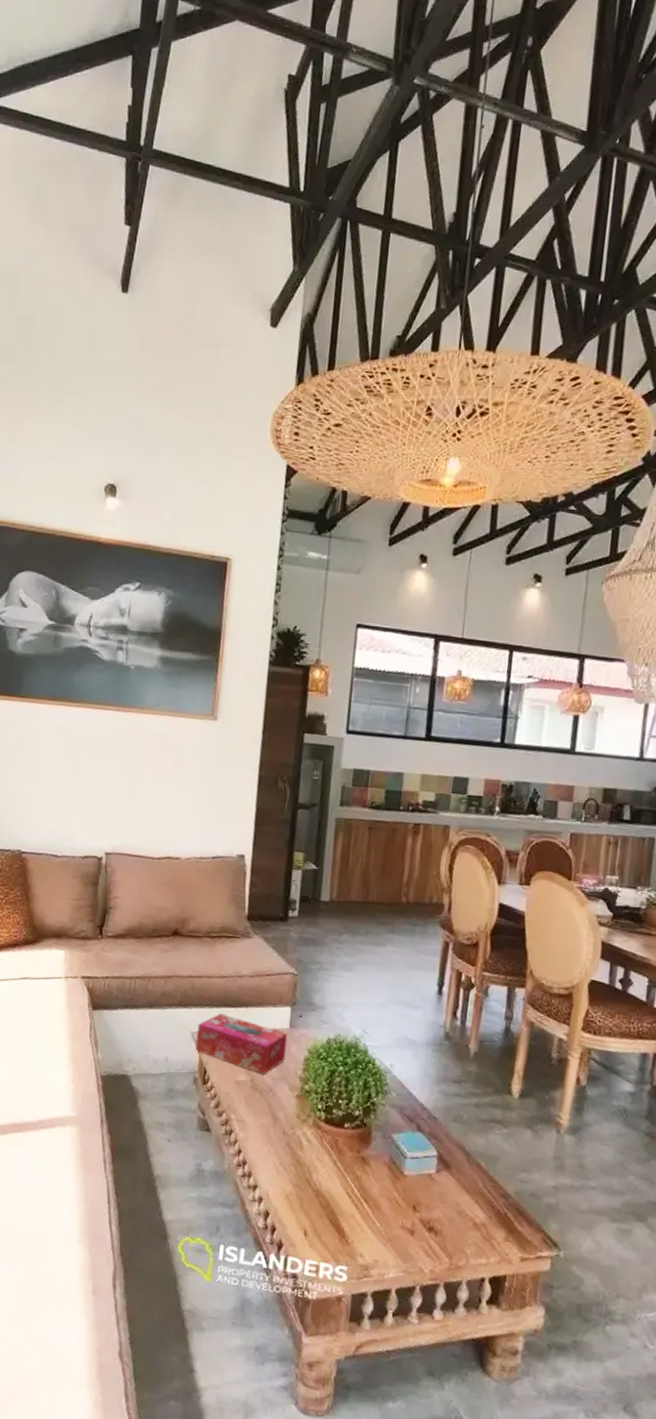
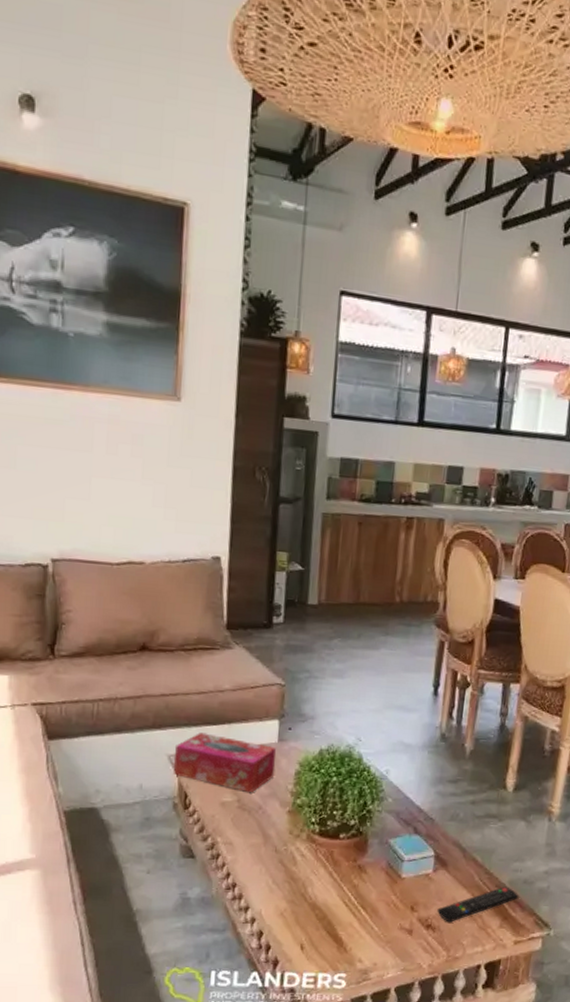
remote control: none [439,1197,526,1228] -> present [437,886,519,923]

